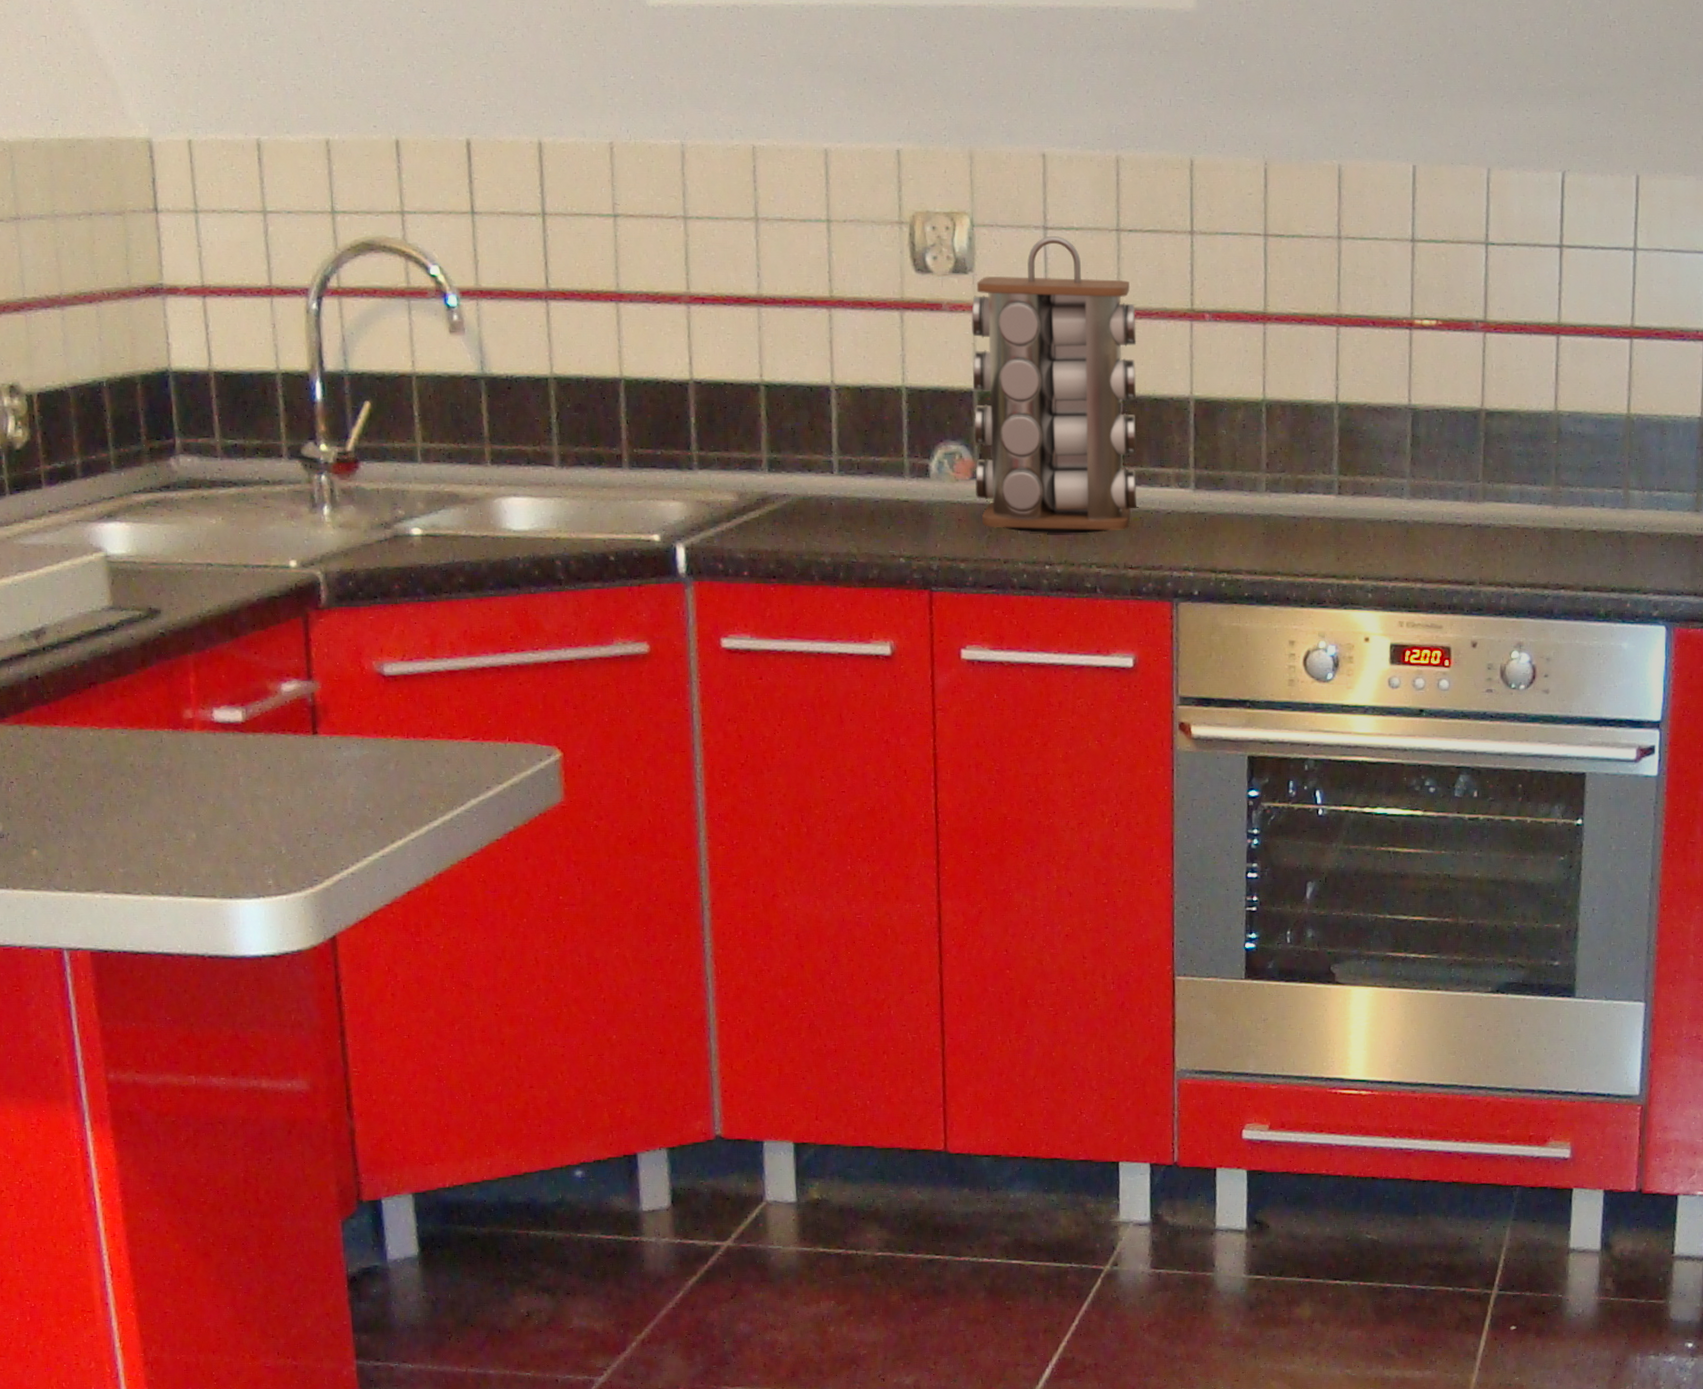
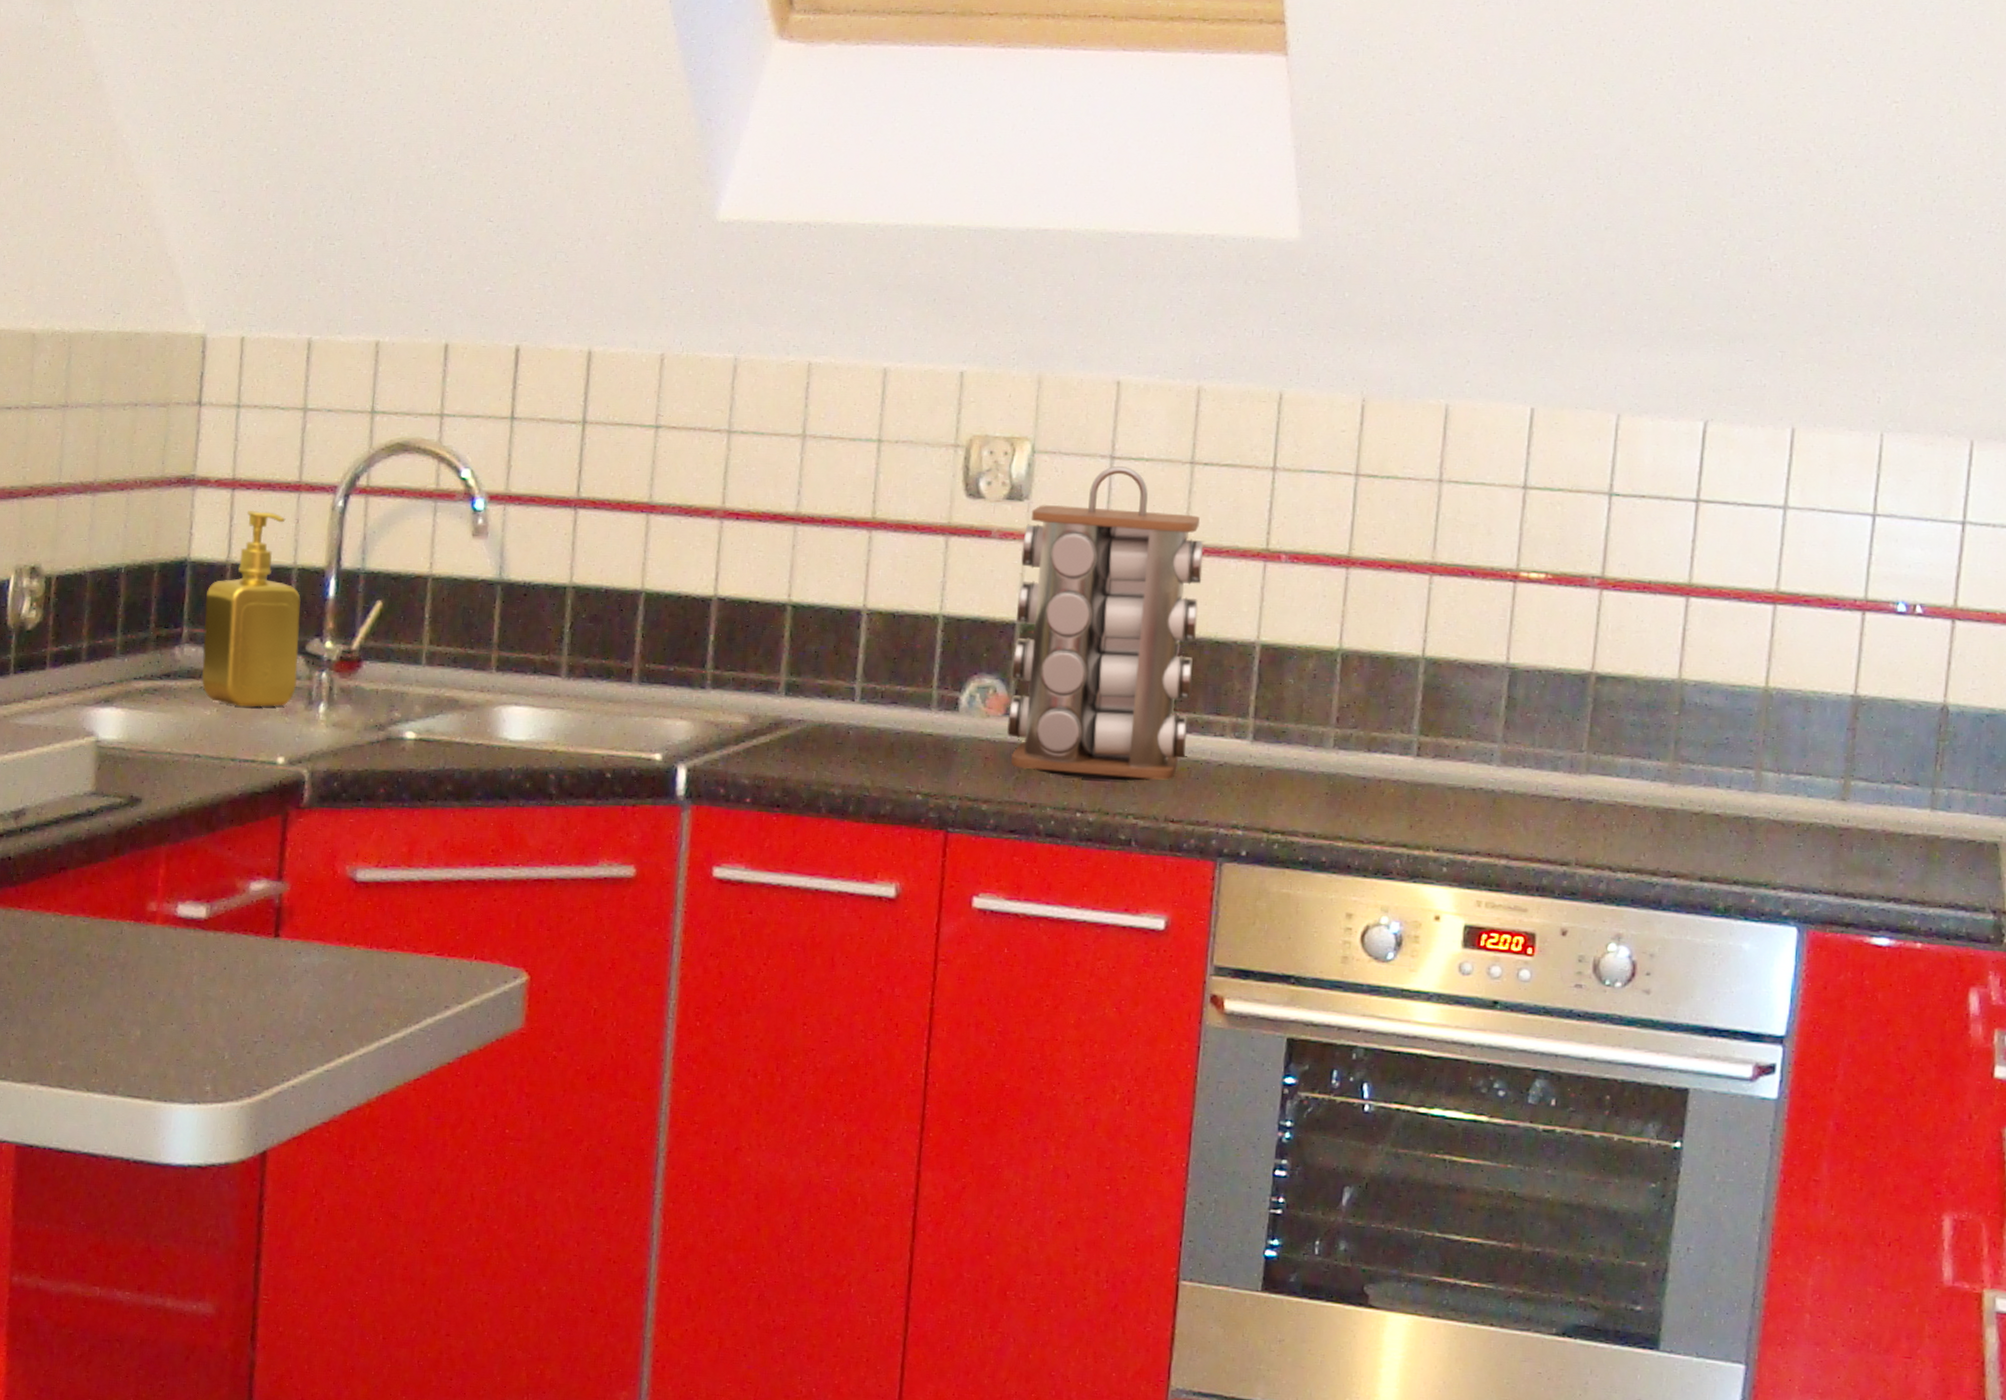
soap dispenser: none [193,316,298,514] -> present [201,510,301,708]

